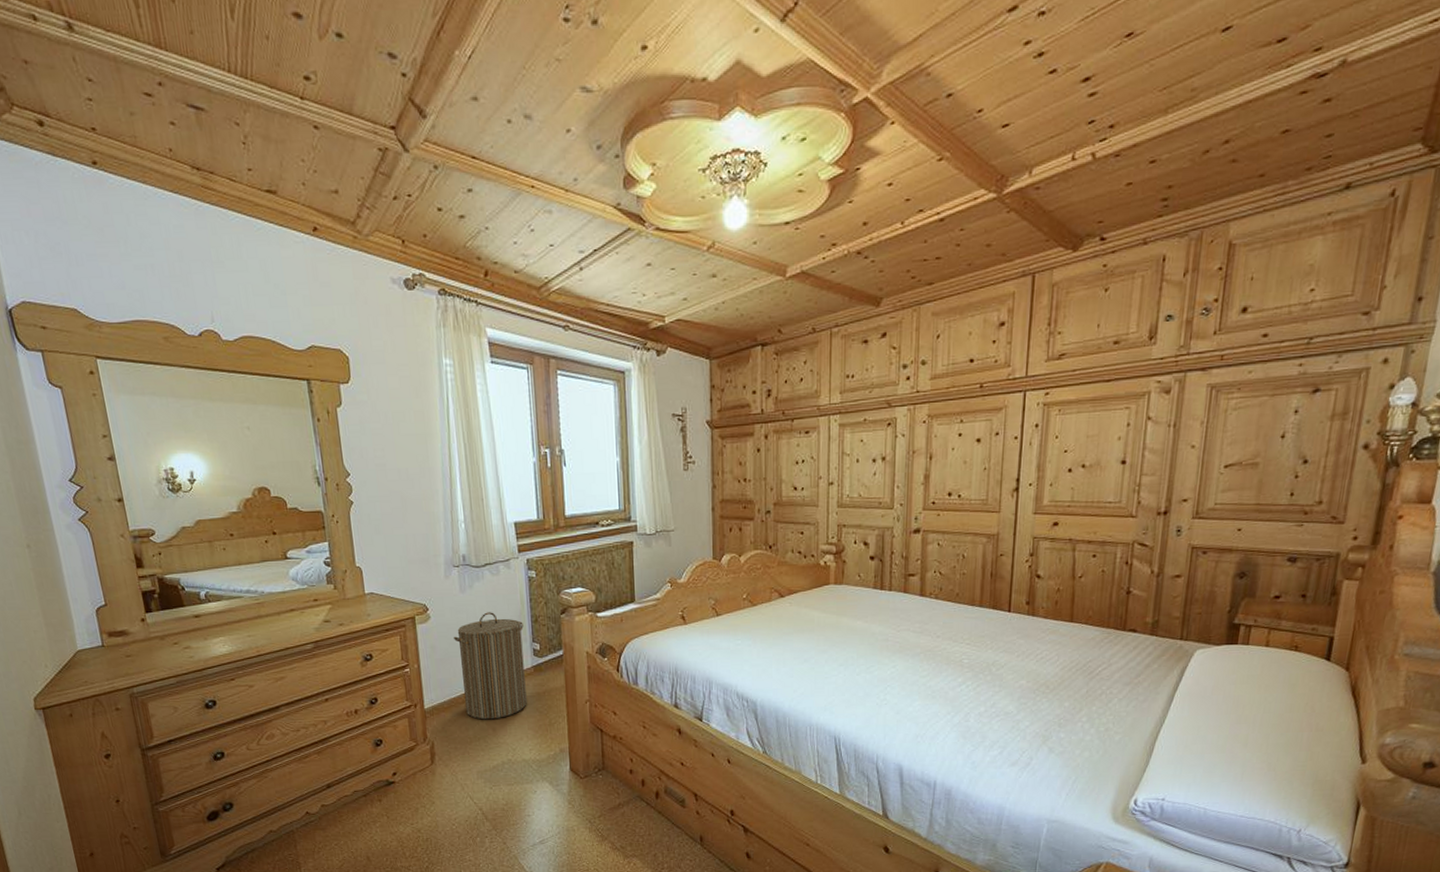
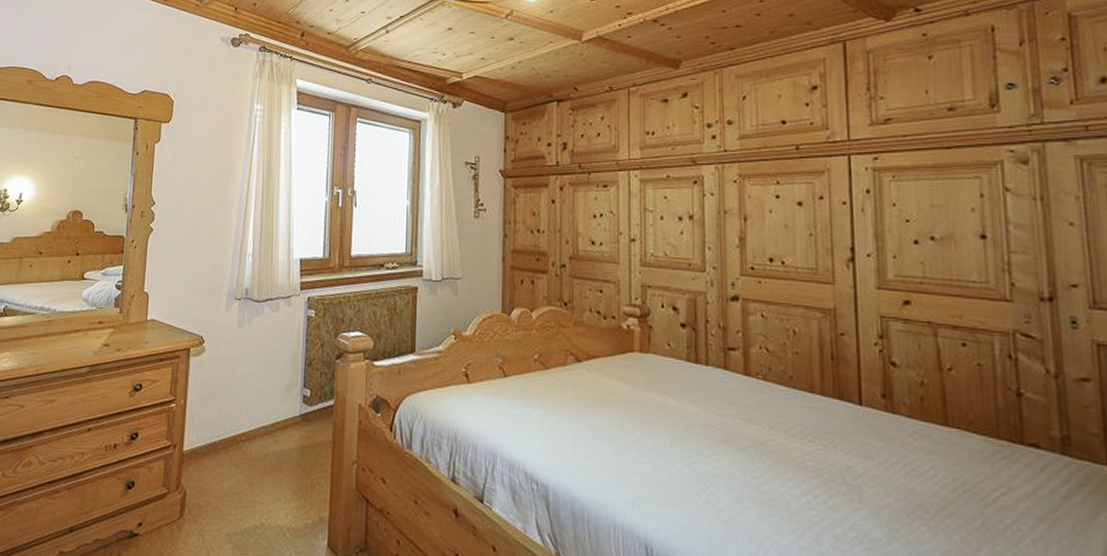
laundry hamper: present [454,612,527,720] -> none [225,350,296,472]

